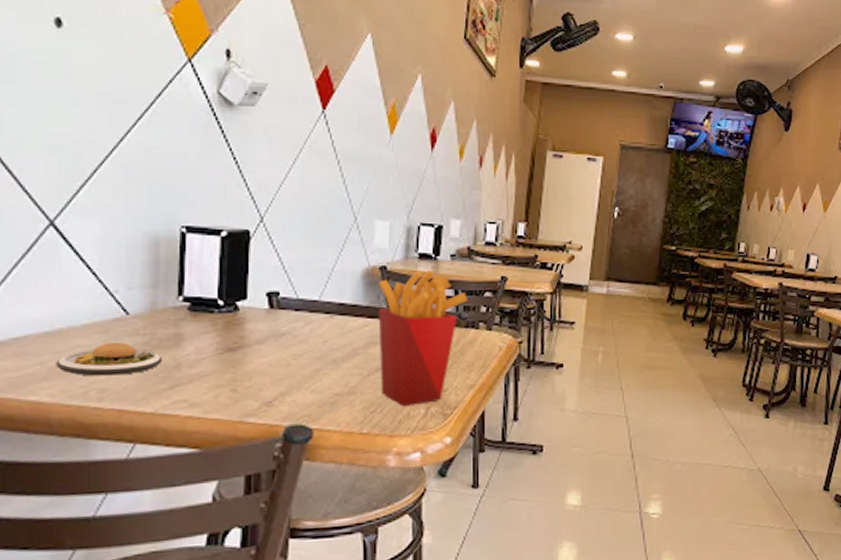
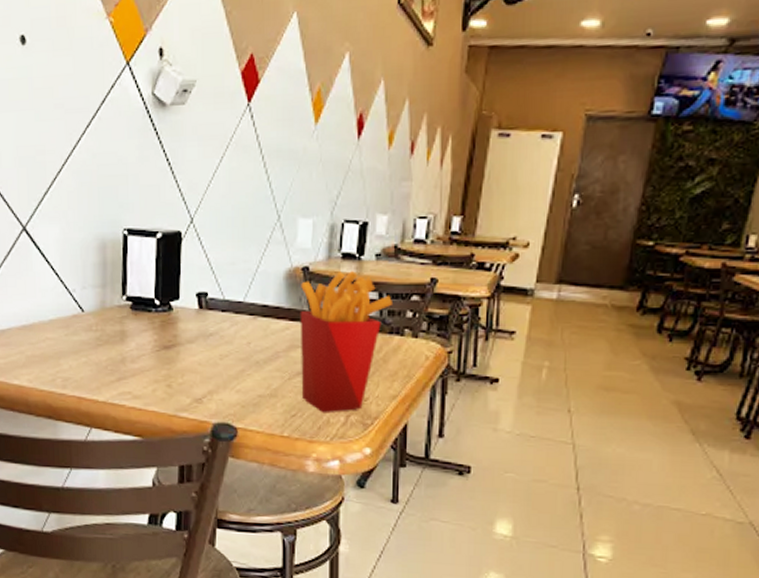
hamburger: present [56,342,163,376] -> none [31,337,111,366]

